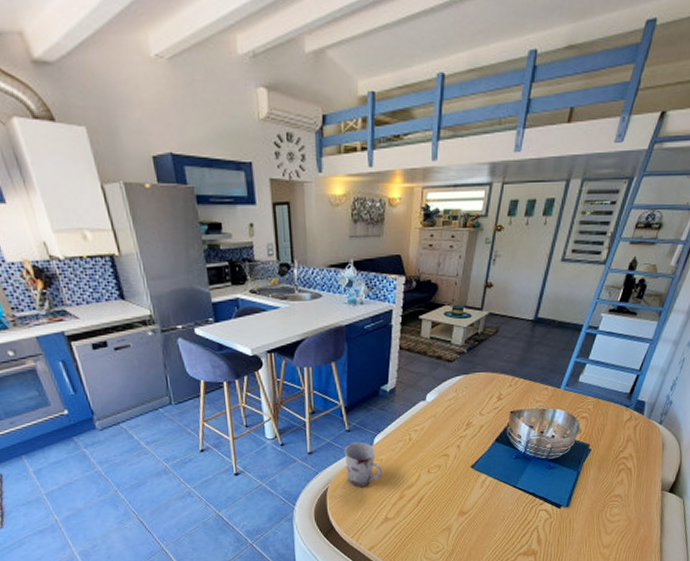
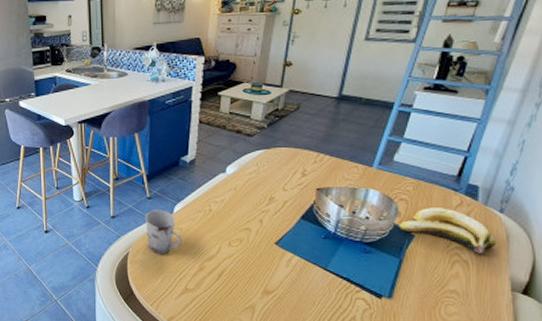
banana: none [578,423,654,462] -> present [398,208,496,255]

